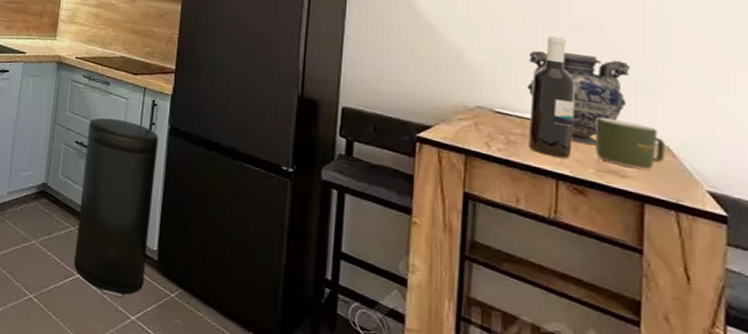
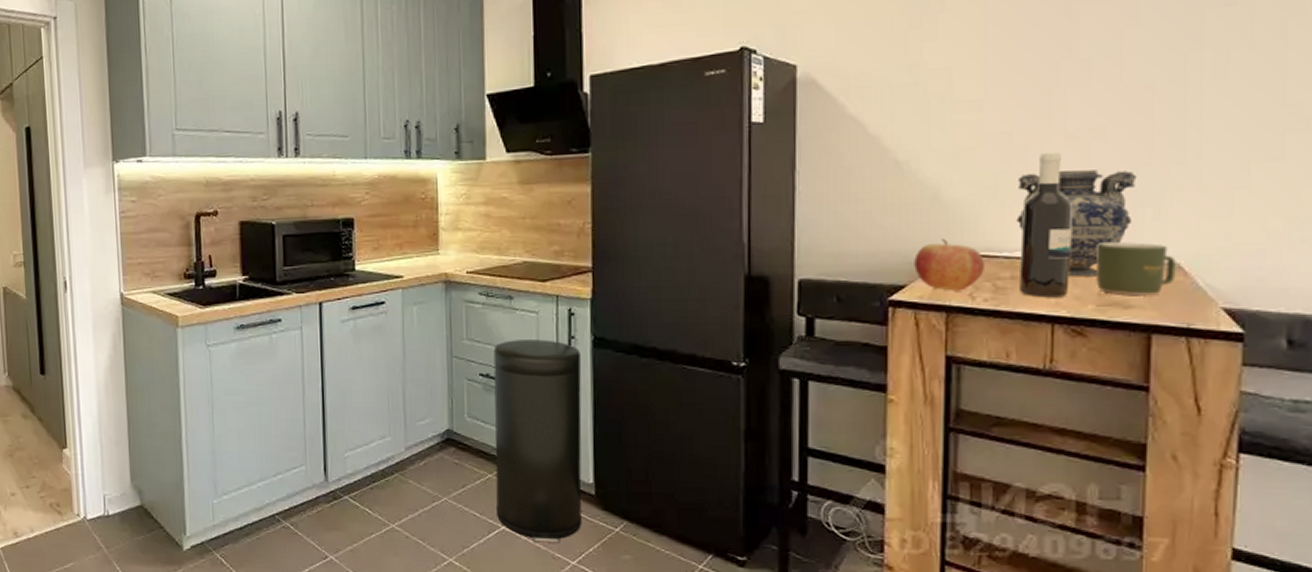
fruit: none [439,93,499,139] -> present [914,239,984,291]

